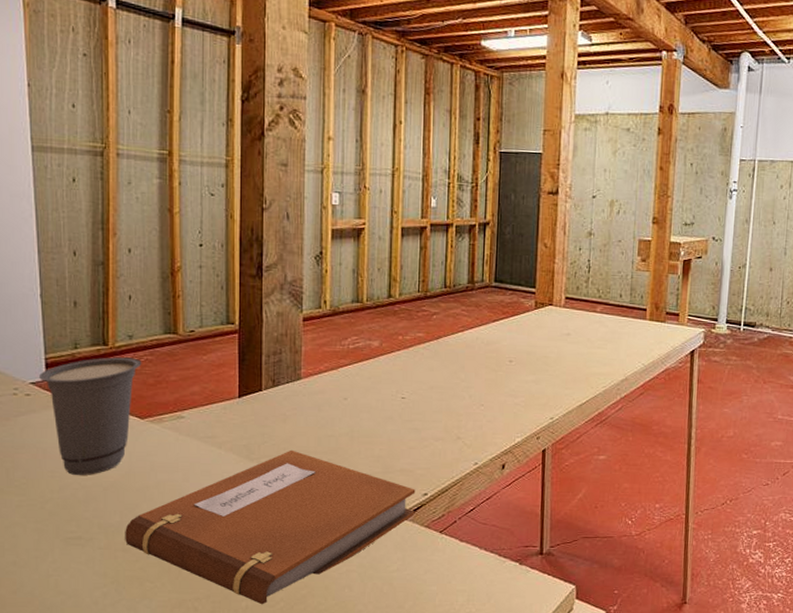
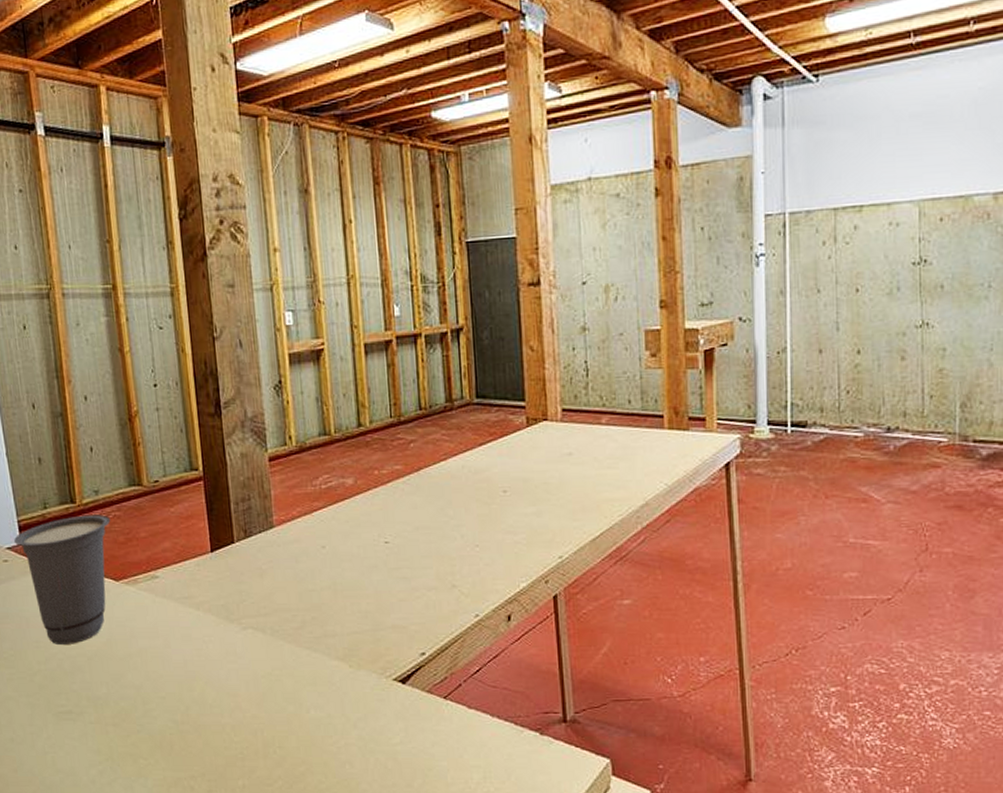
notebook: present [125,449,416,605] -> none [113,608,414,784]

